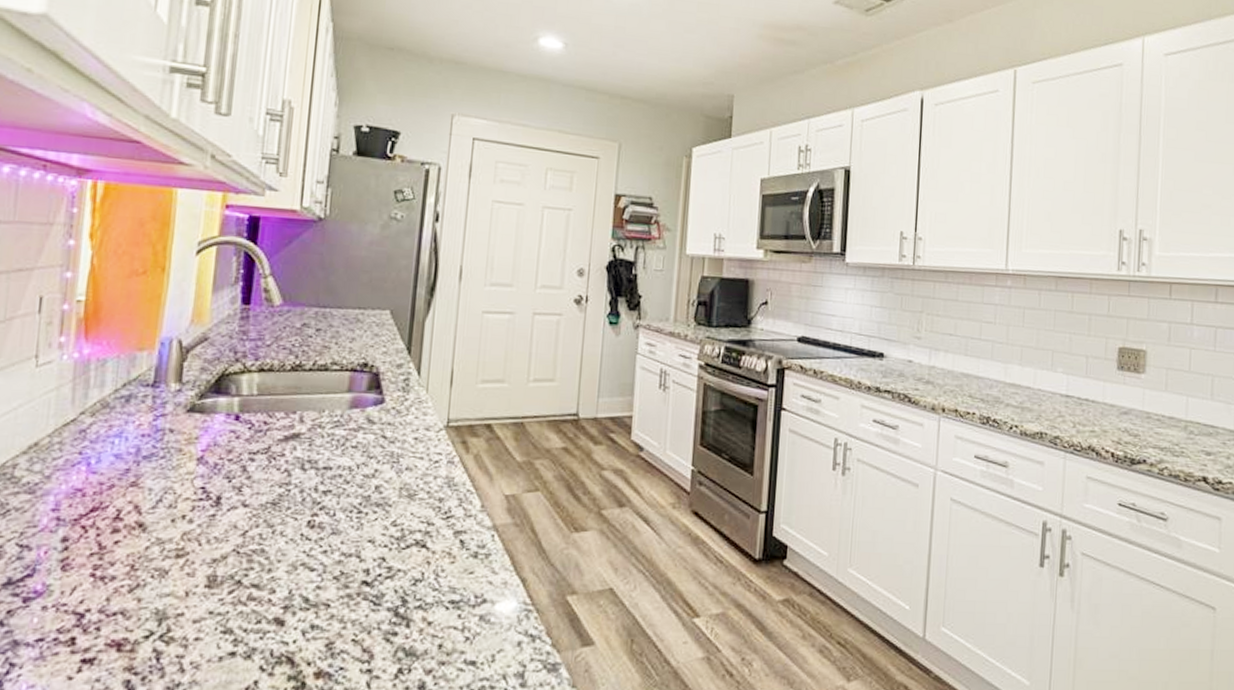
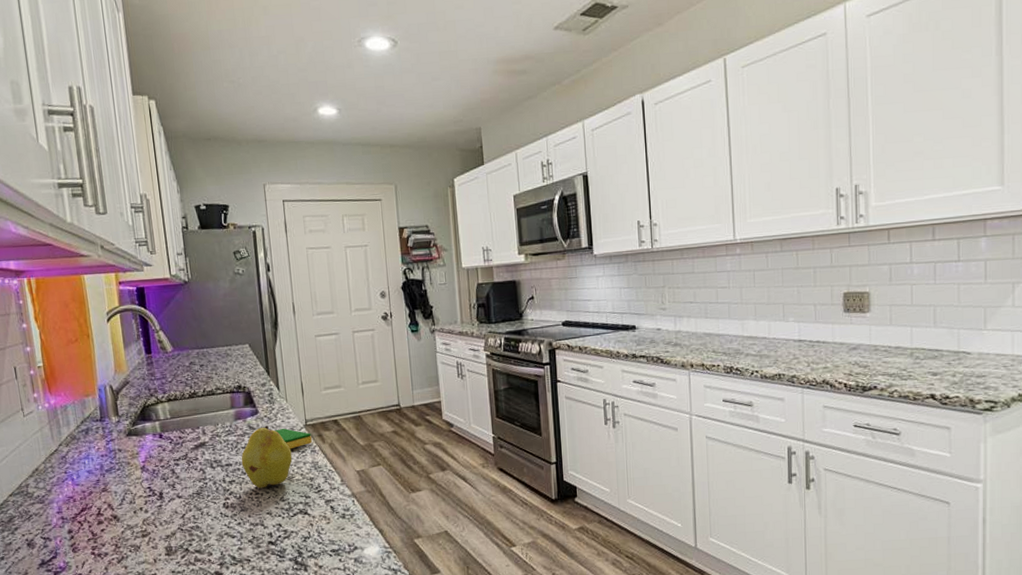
fruit: none [346,420,421,506] -> present [241,425,292,489]
dish sponge: none [402,427,453,457] -> present [275,428,313,449]

